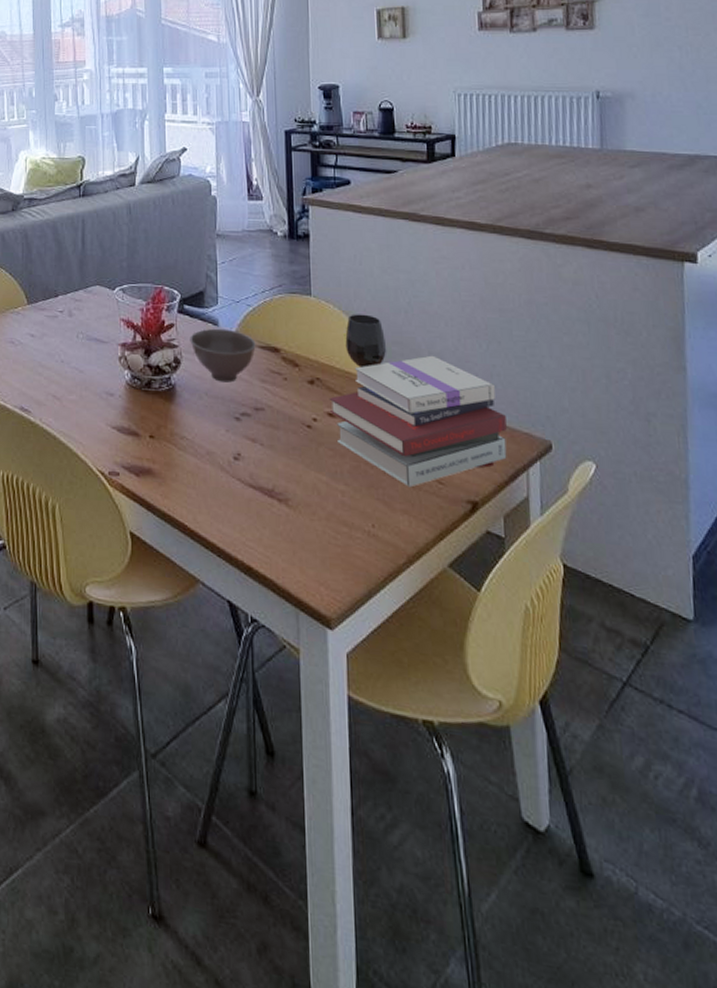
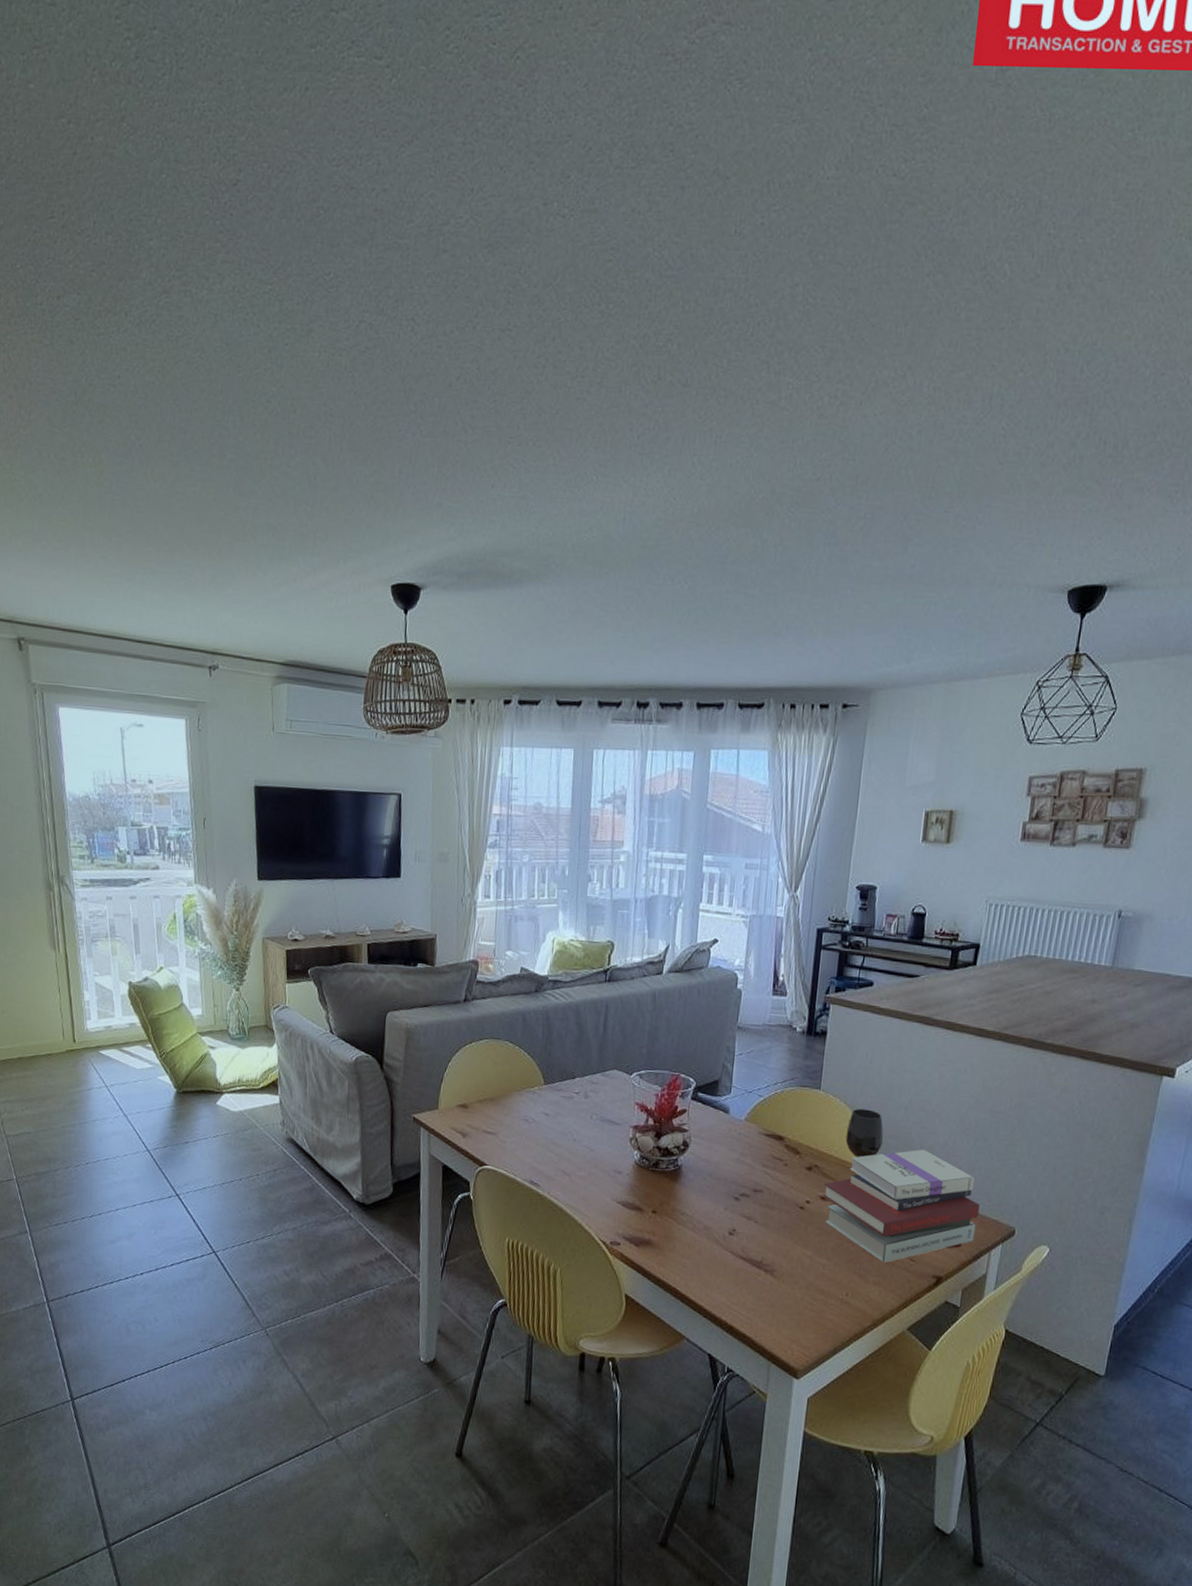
bowl: present [190,328,256,383] -> none [700,1115,763,1166]

